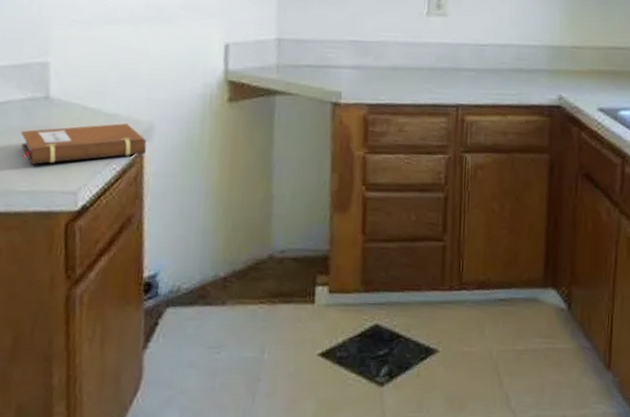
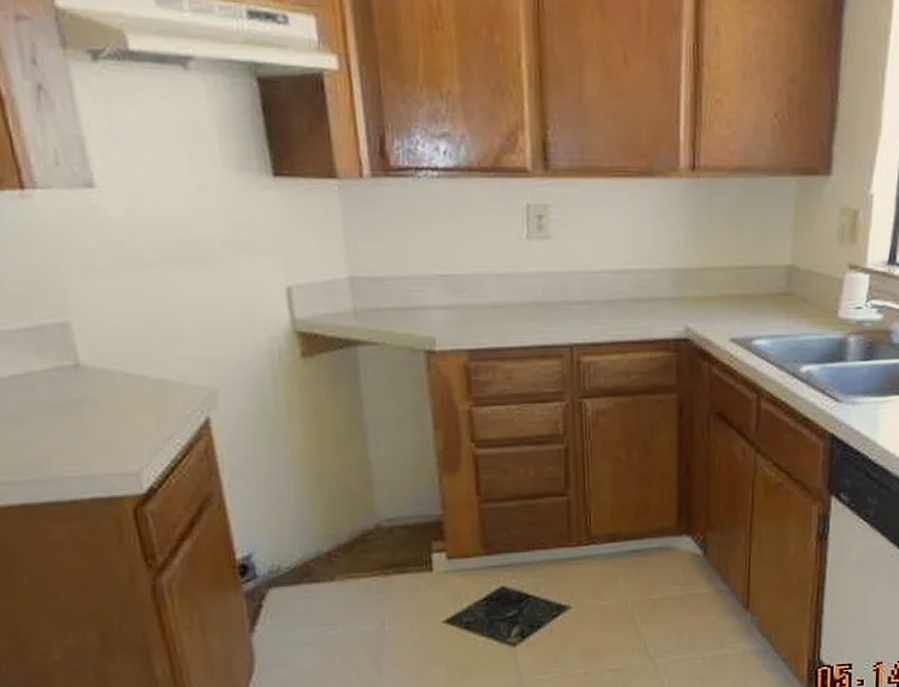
notebook: present [21,123,146,165] -> none [54,391,212,445]

